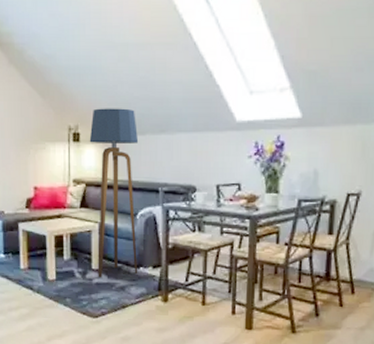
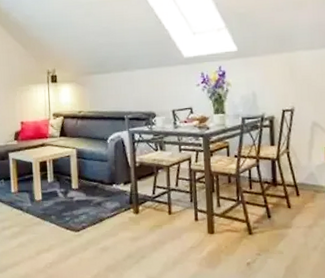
floor lamp: present [89,108,139,277] -> none [64,53,112,195]

